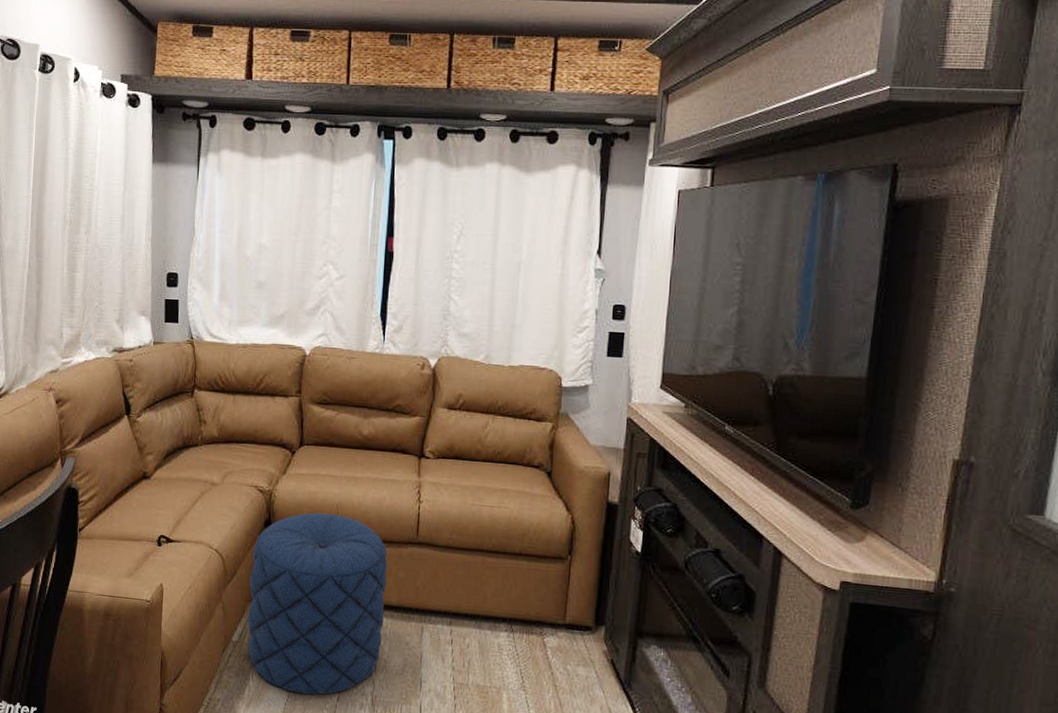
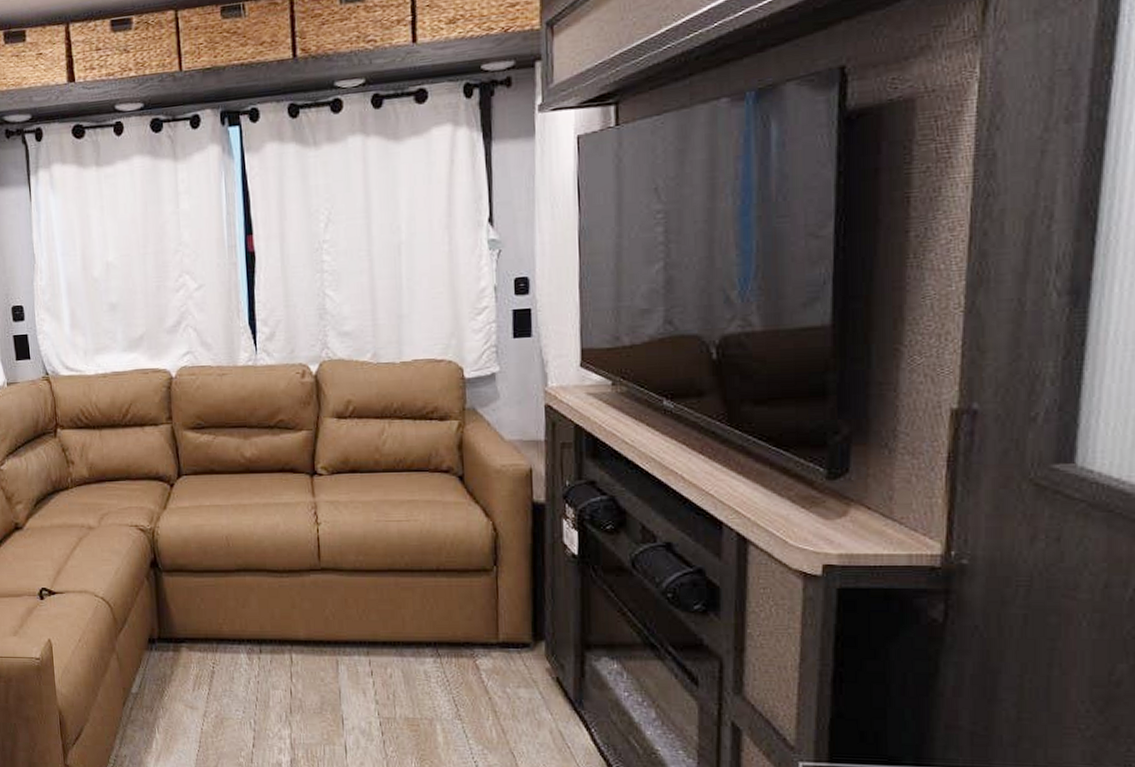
pouf: present [247,513,387,695] -> none [141,546,294,743]

